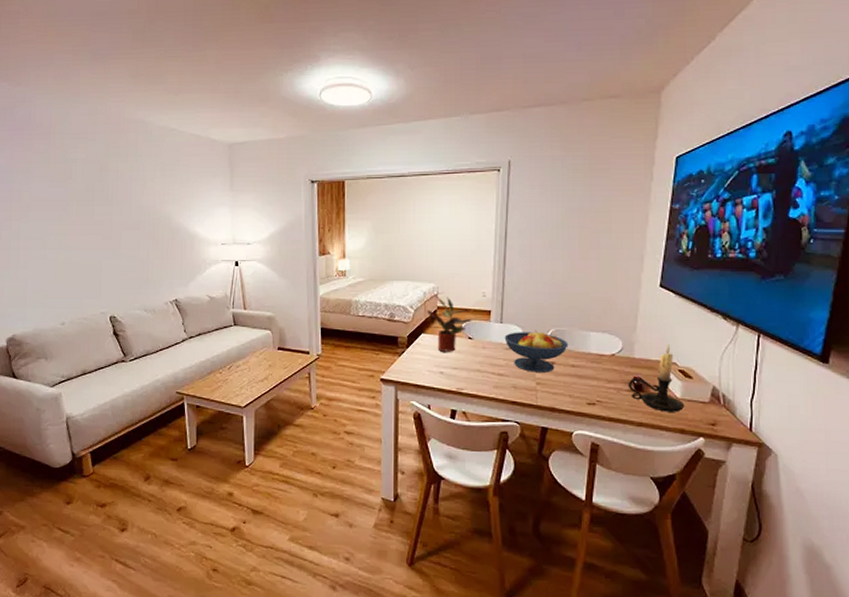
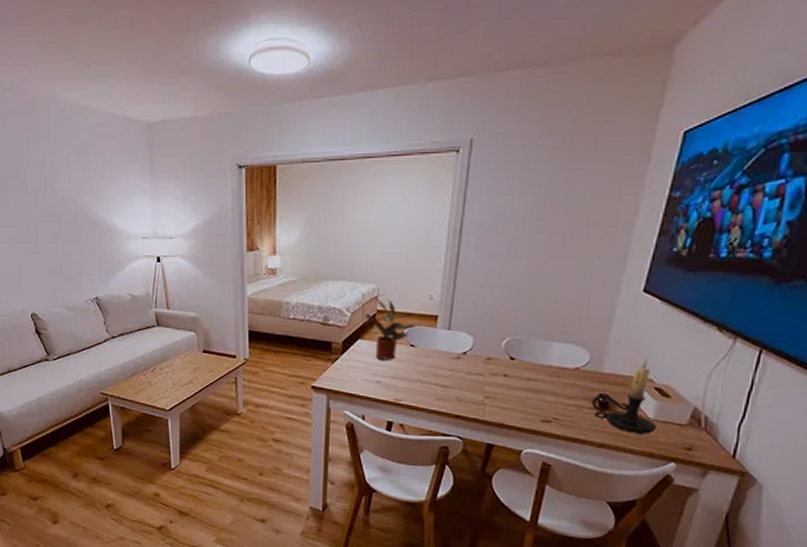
fruit bowl: present [504,329,569,372] -> none [451,338,526,386]

